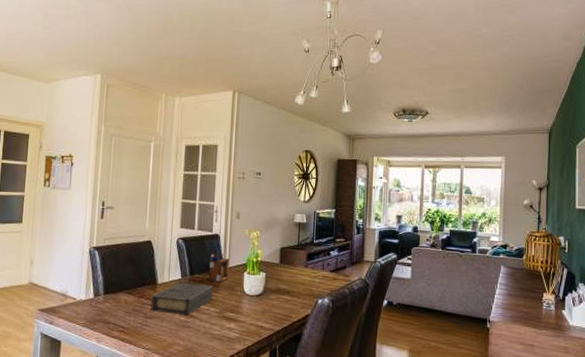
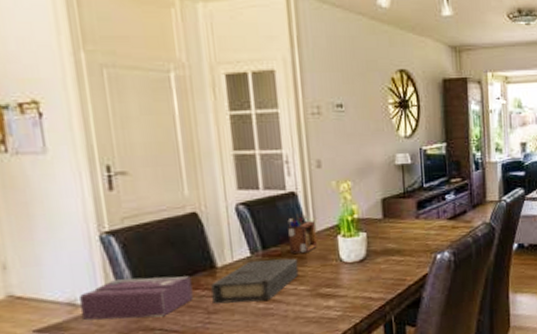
tissue box: none [68,281,140,314] -> present [78,276,194,321]

